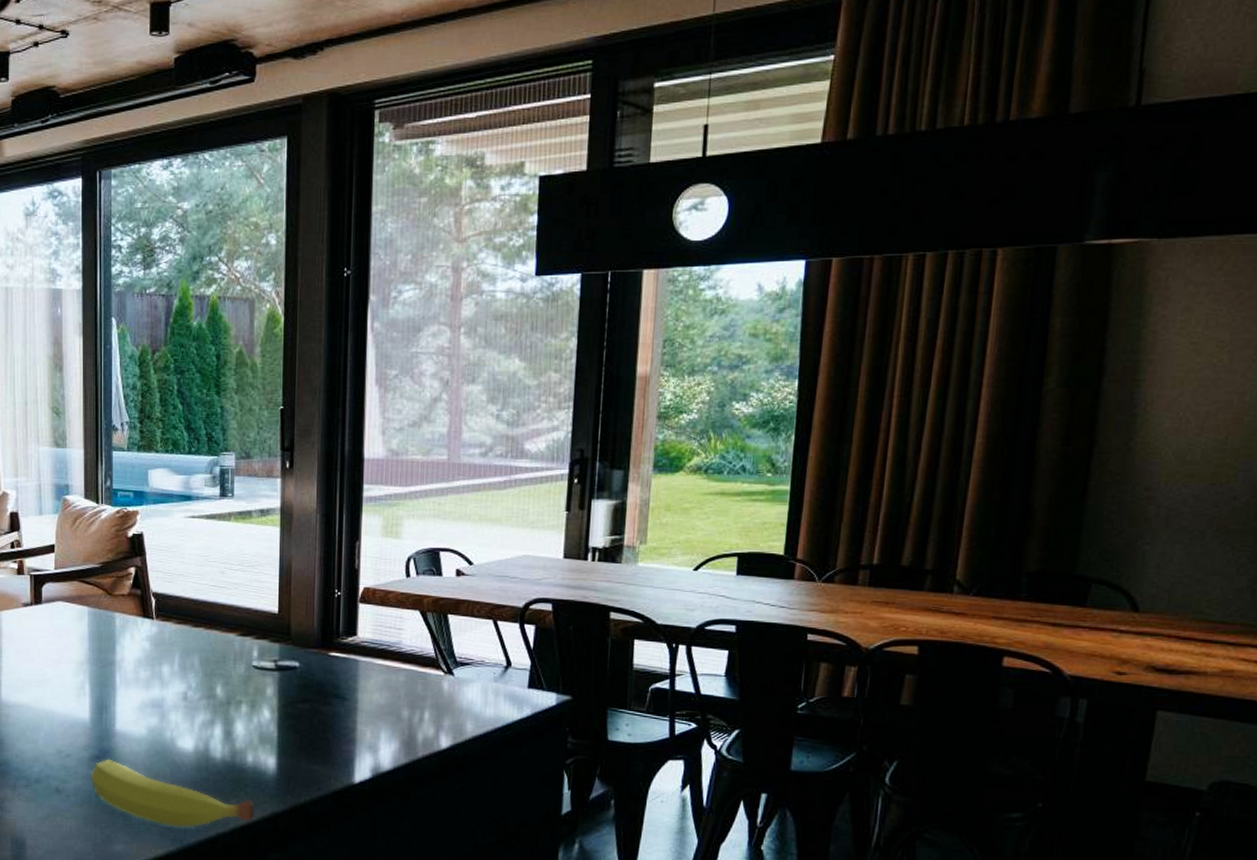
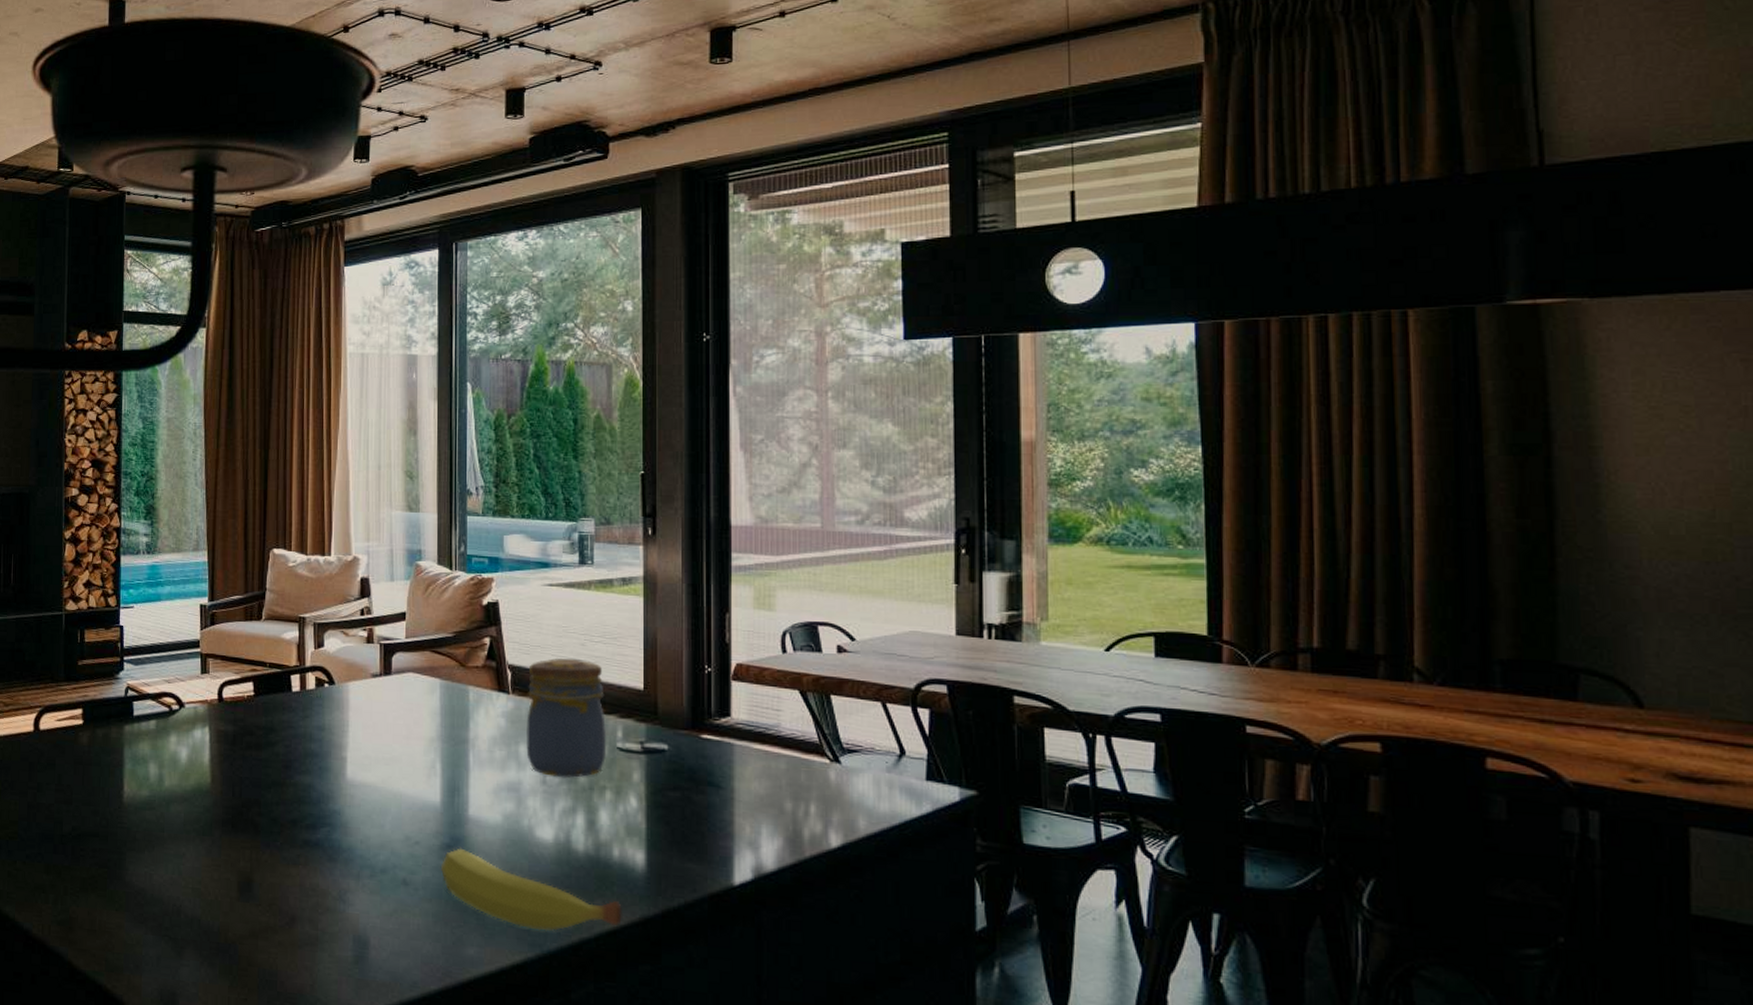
jar: none [169,586,243,695] -> present [526,658,606,779]

